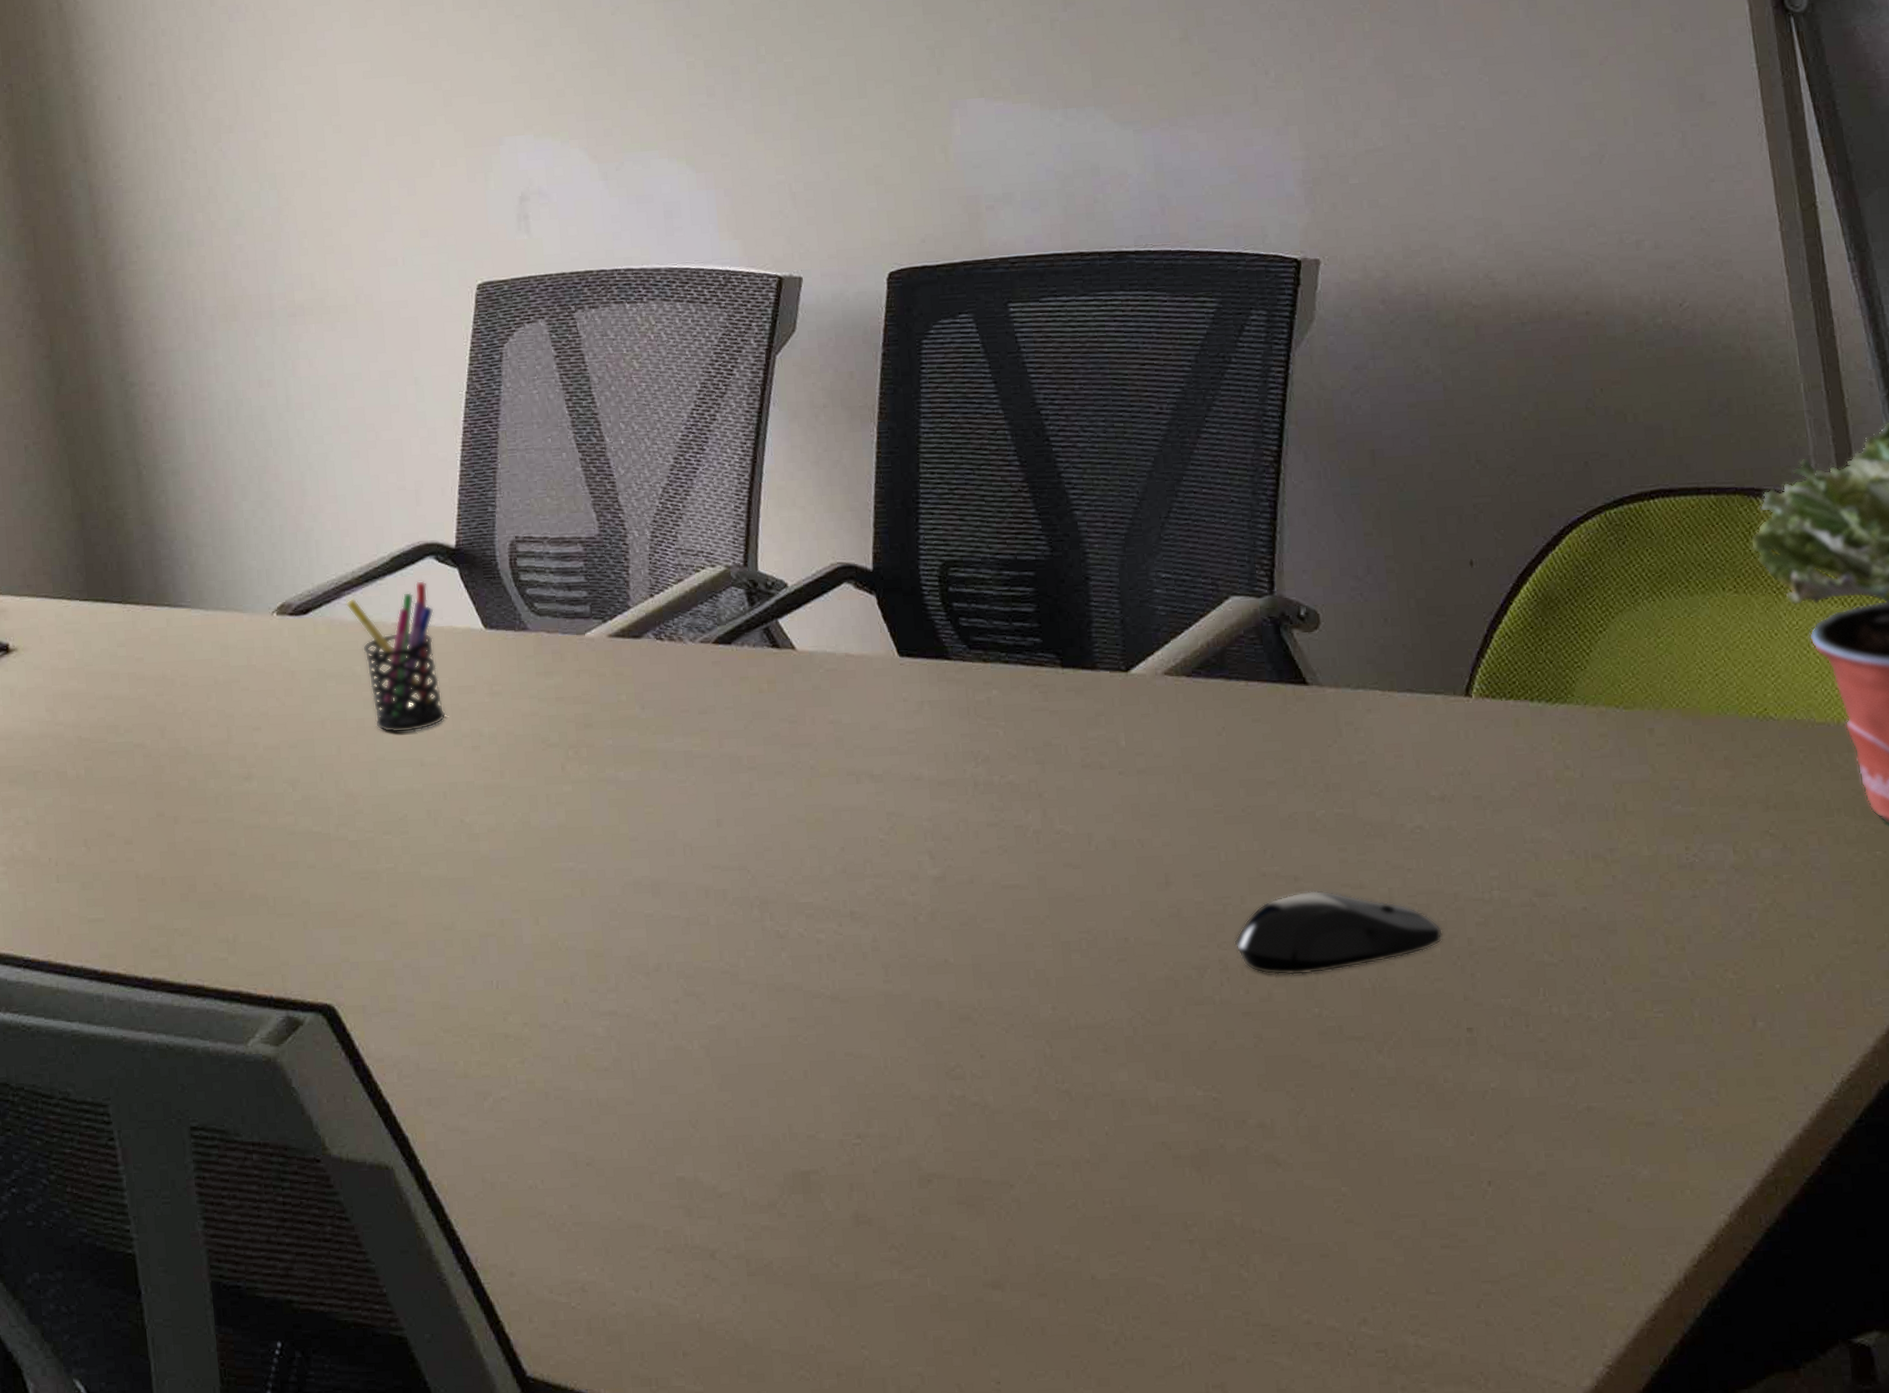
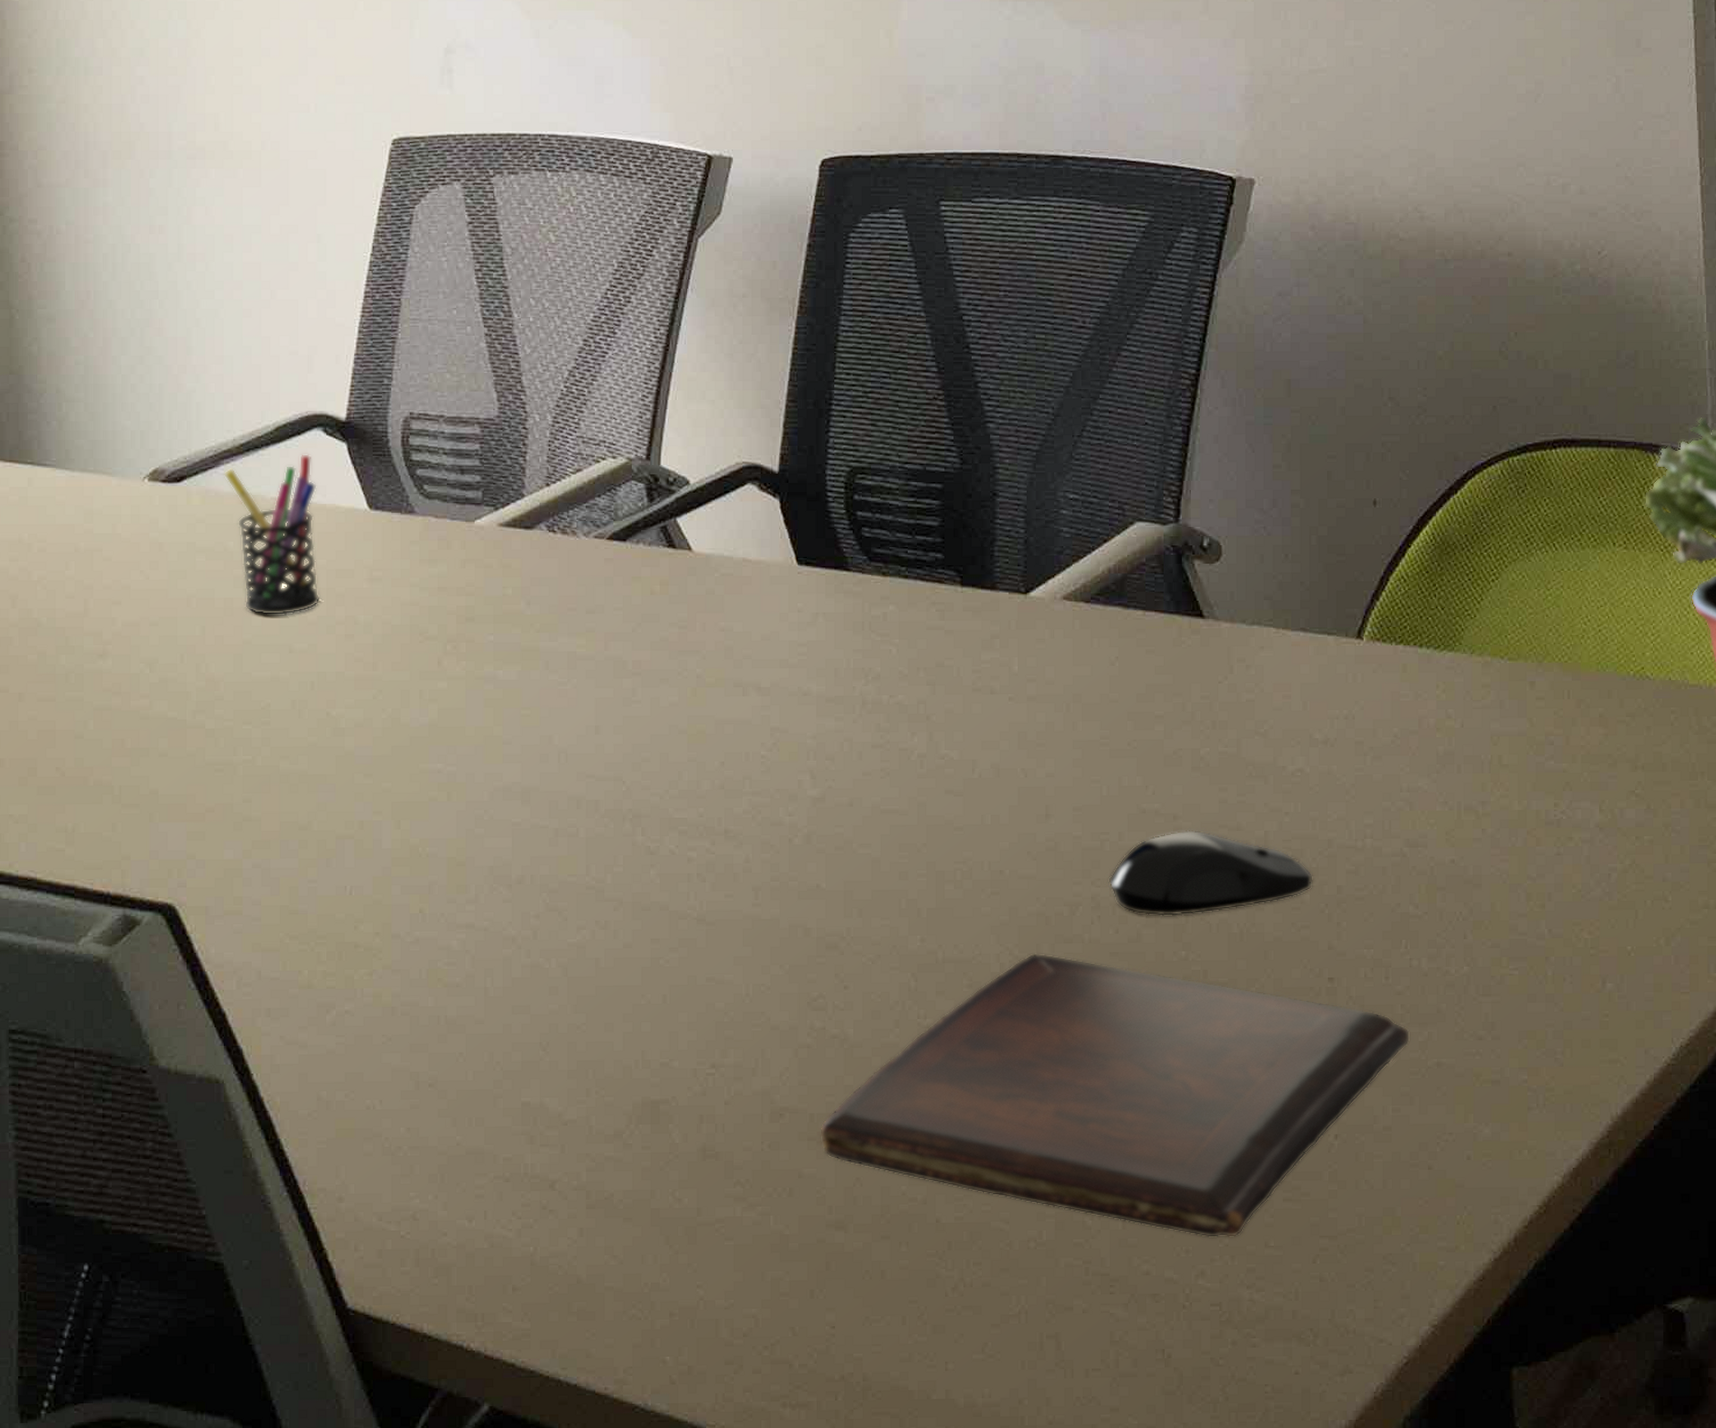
book: none [968,1016,1558,1287] -> present [819,953,1411,1239]

